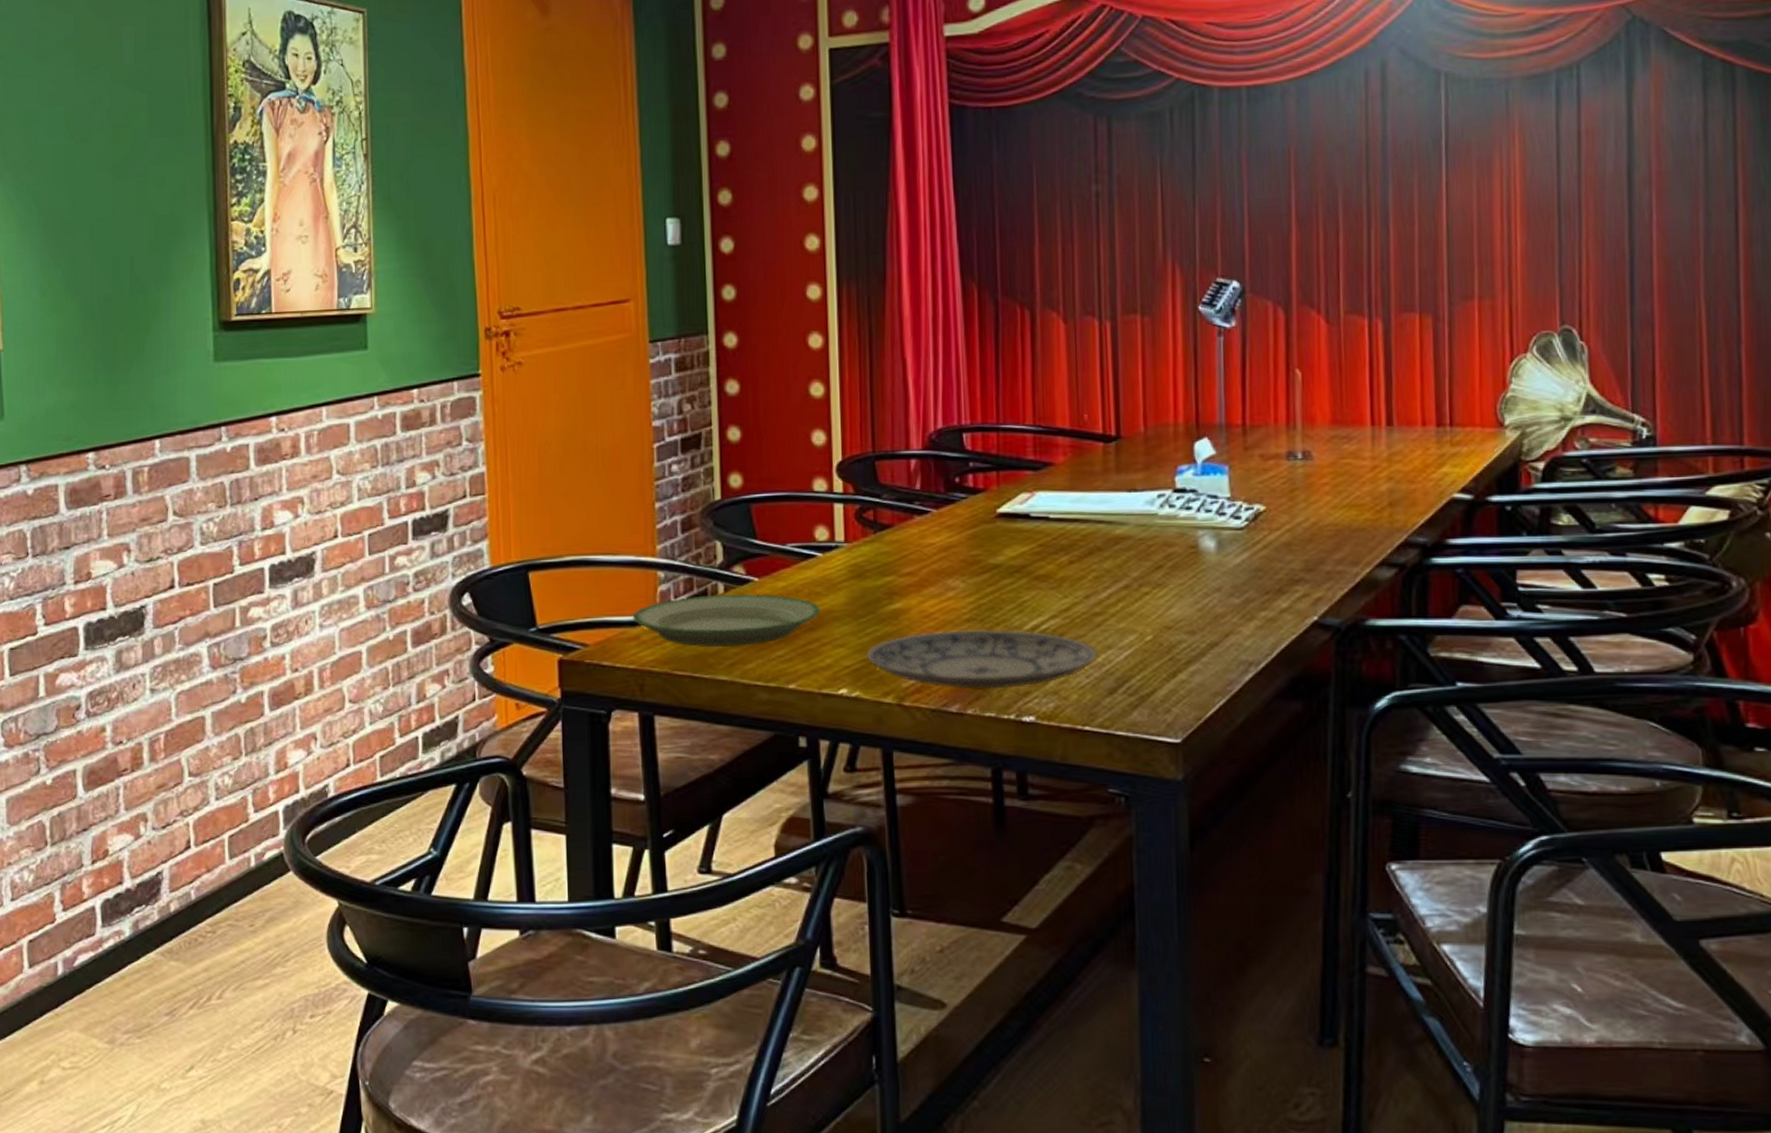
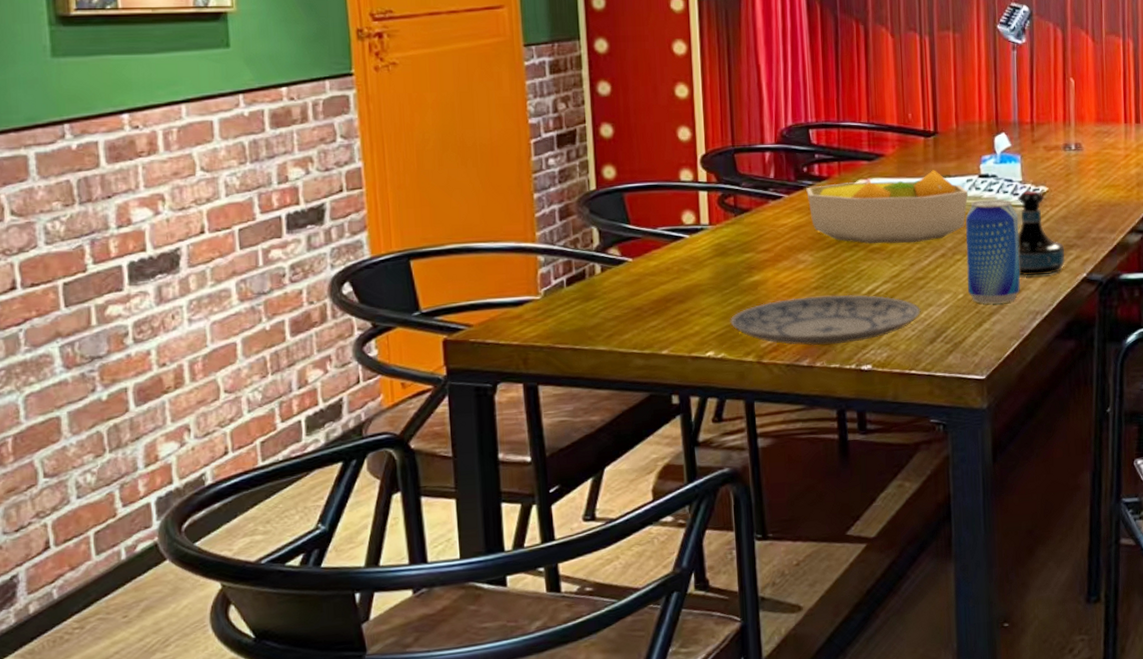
plate: present [632,594,821,647] -> none [514,273,689,322]
fruit bowl: none [958,482,1160,571] -> present [806,170,969,245]
beer can: none [1155,519,1229,650] -> present [965,199,1021,304]
tequila bottle: none [1224,509,1289,617] -> present [1017,190,1066,276]

